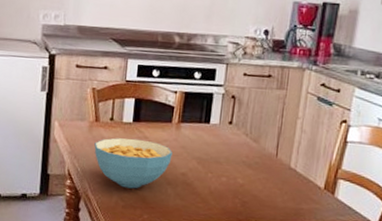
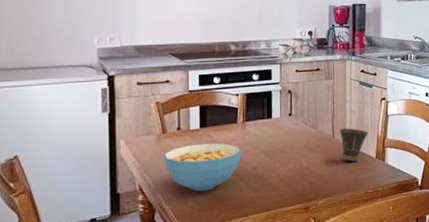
cup: none [283,147,319,188] -> present [340,128,368,162]

